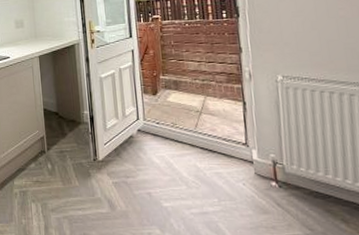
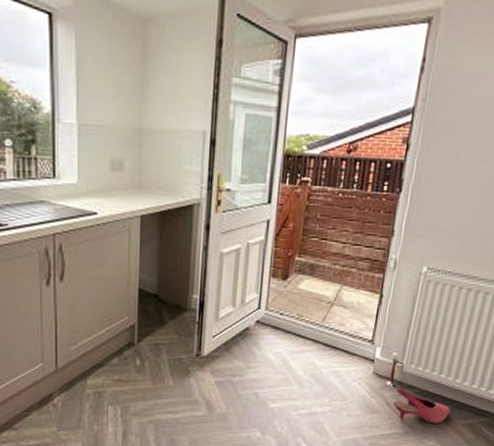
shoe: none [284,187,351,226] -> present [393,387,451,423]

